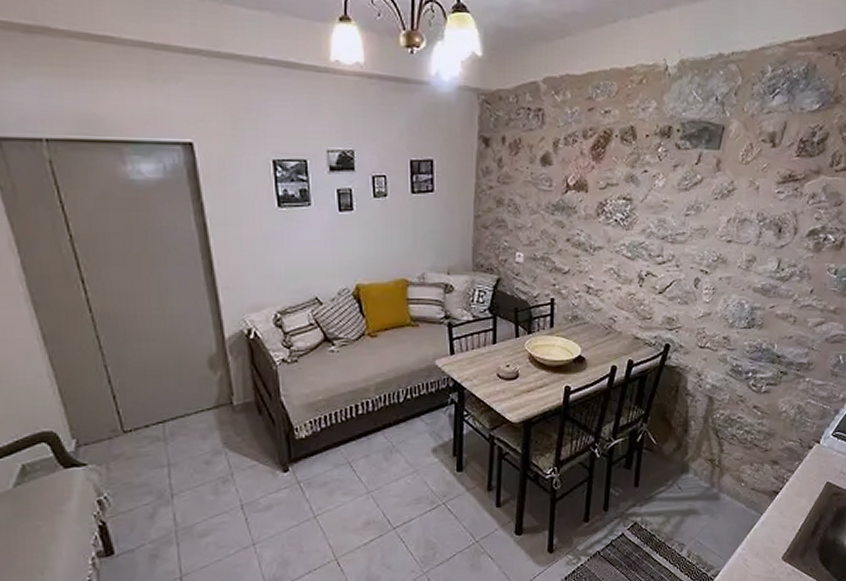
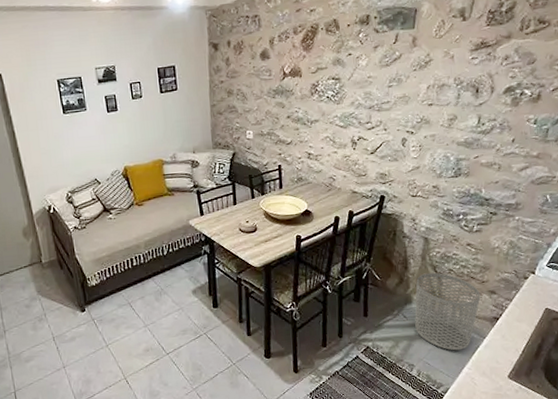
waste bin: none [690,437,762,528] -> present [415,272,481,351]

